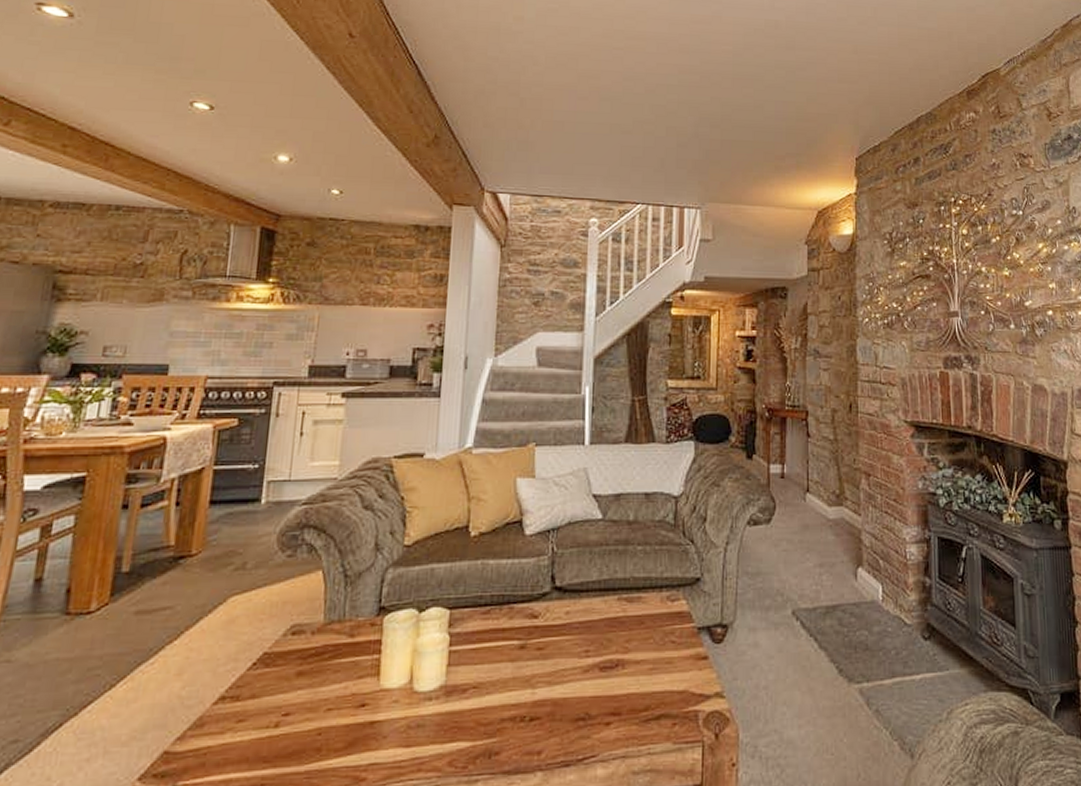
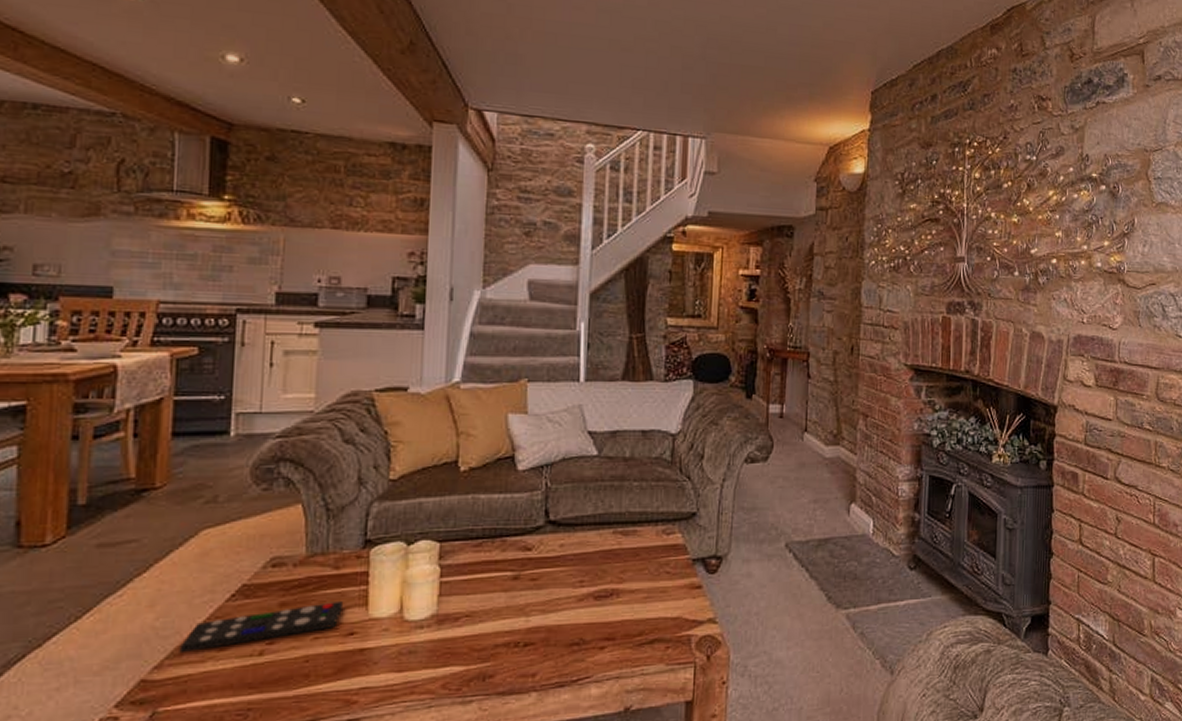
remote control: none [201,671,356,724] -> present [179,601,343,654]

